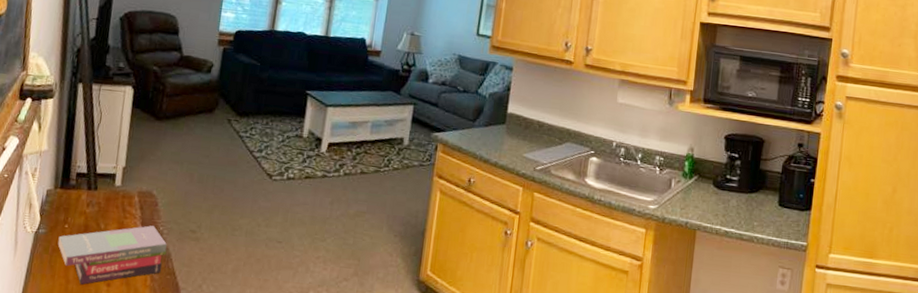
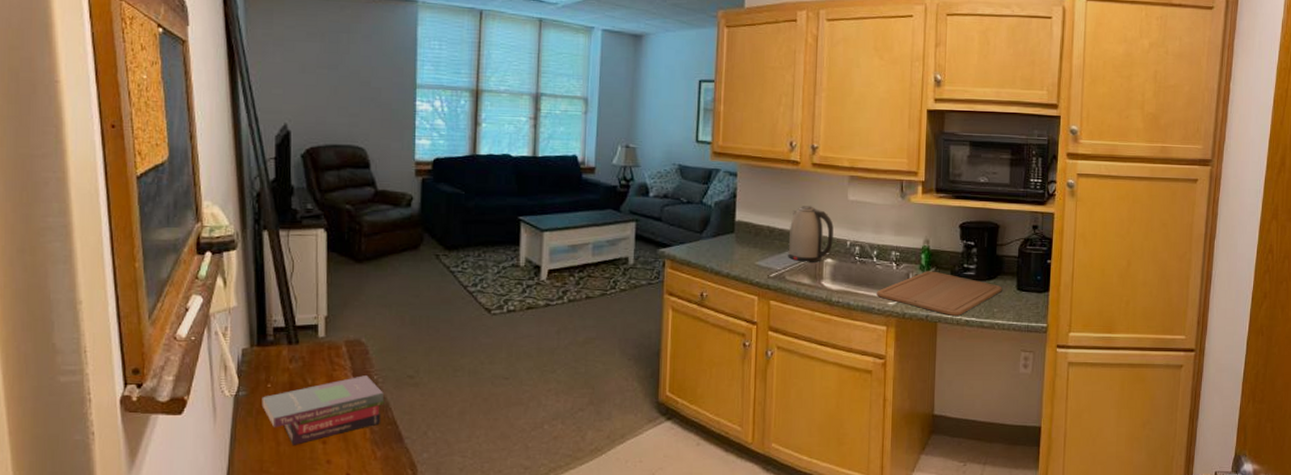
kettle: none [554,104,601,160] -> present [788,206,834,262]
chopping board: none [638,178,764,226] -> present [877,271,1002,316]

